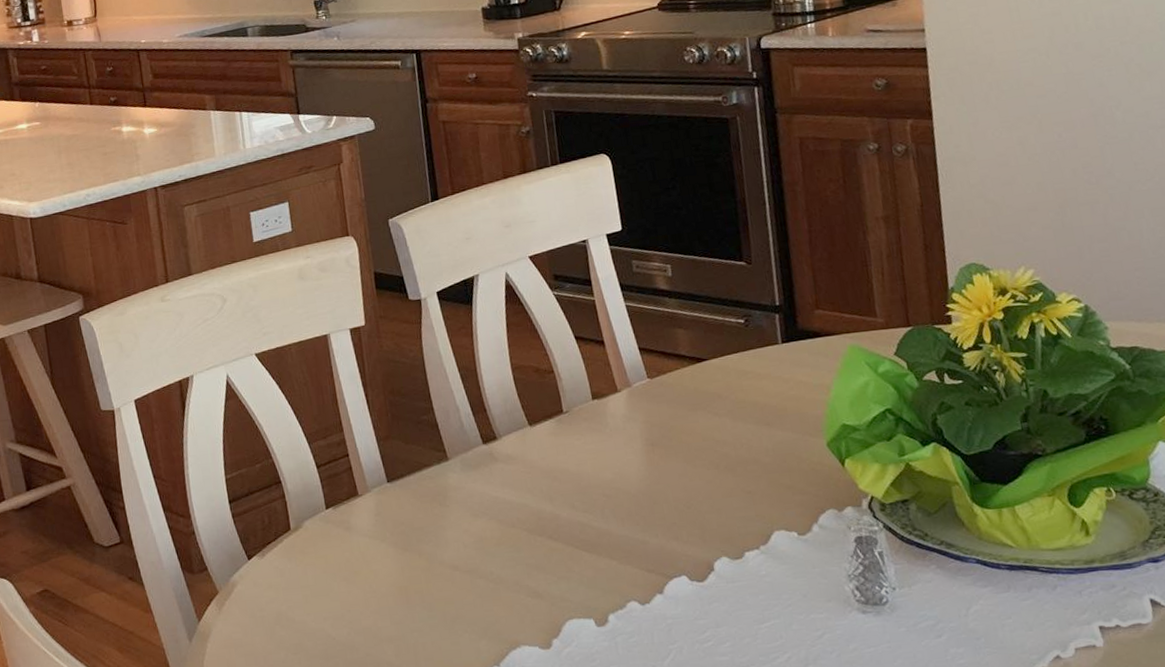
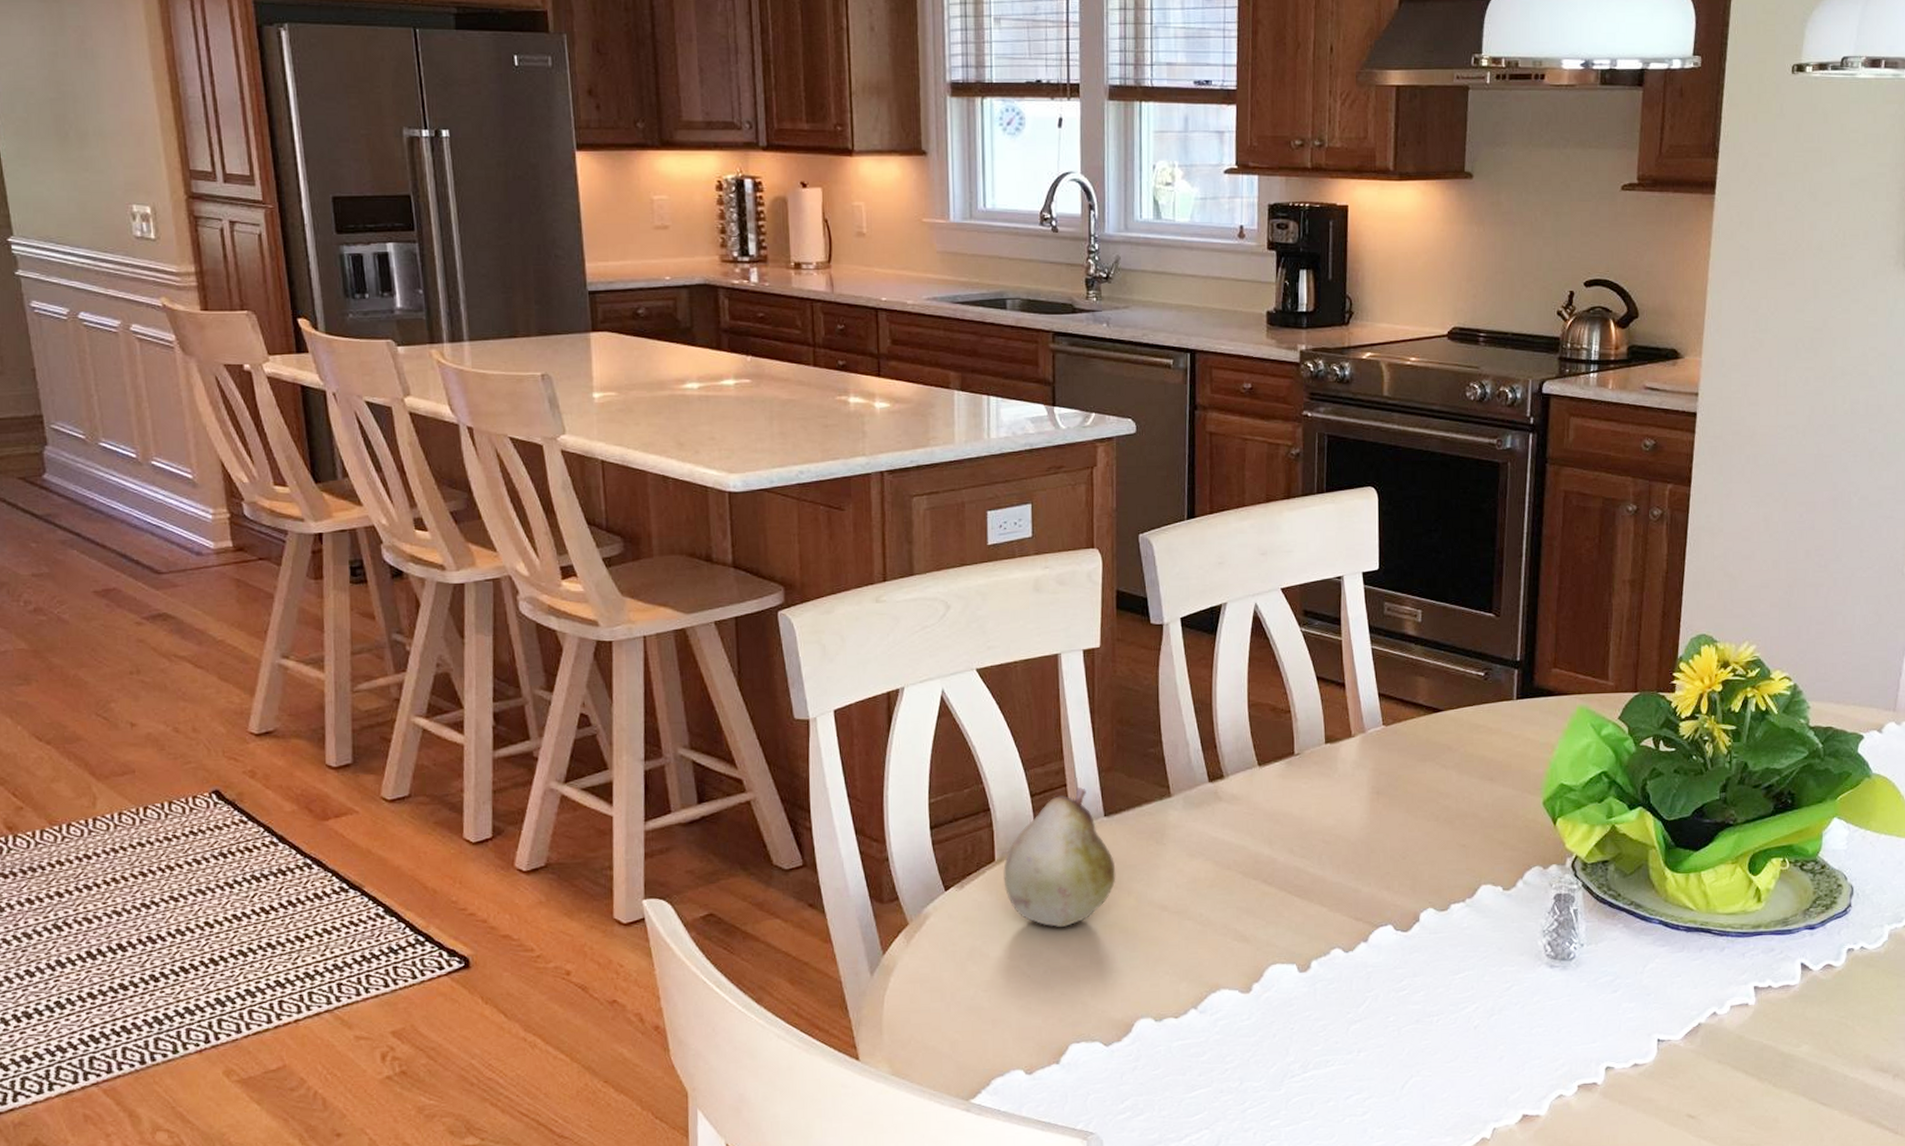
fruit: none [299,456,406,590] -> present [1003,787,1116,927]

